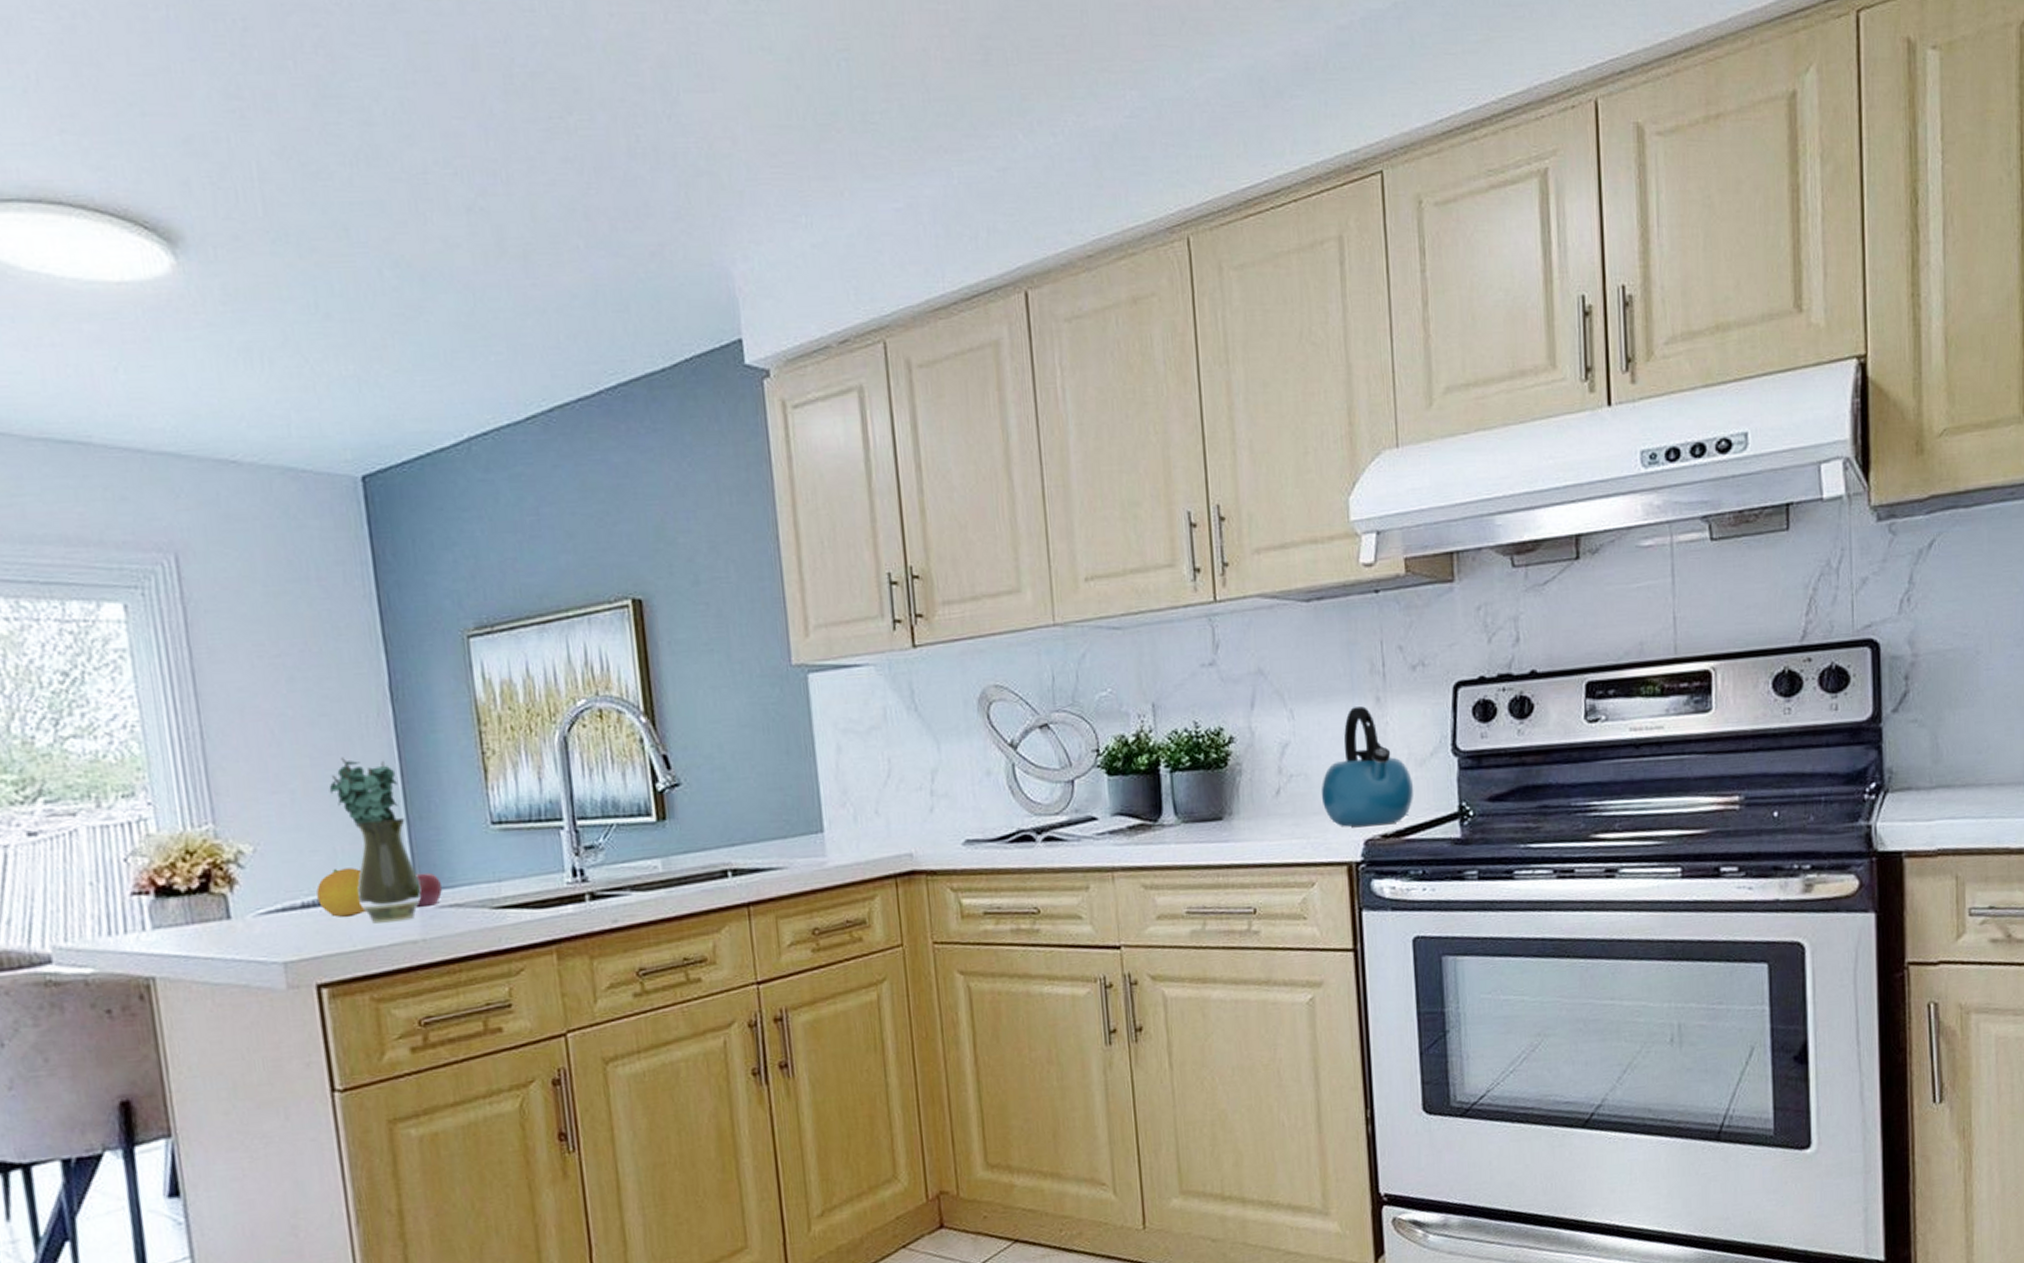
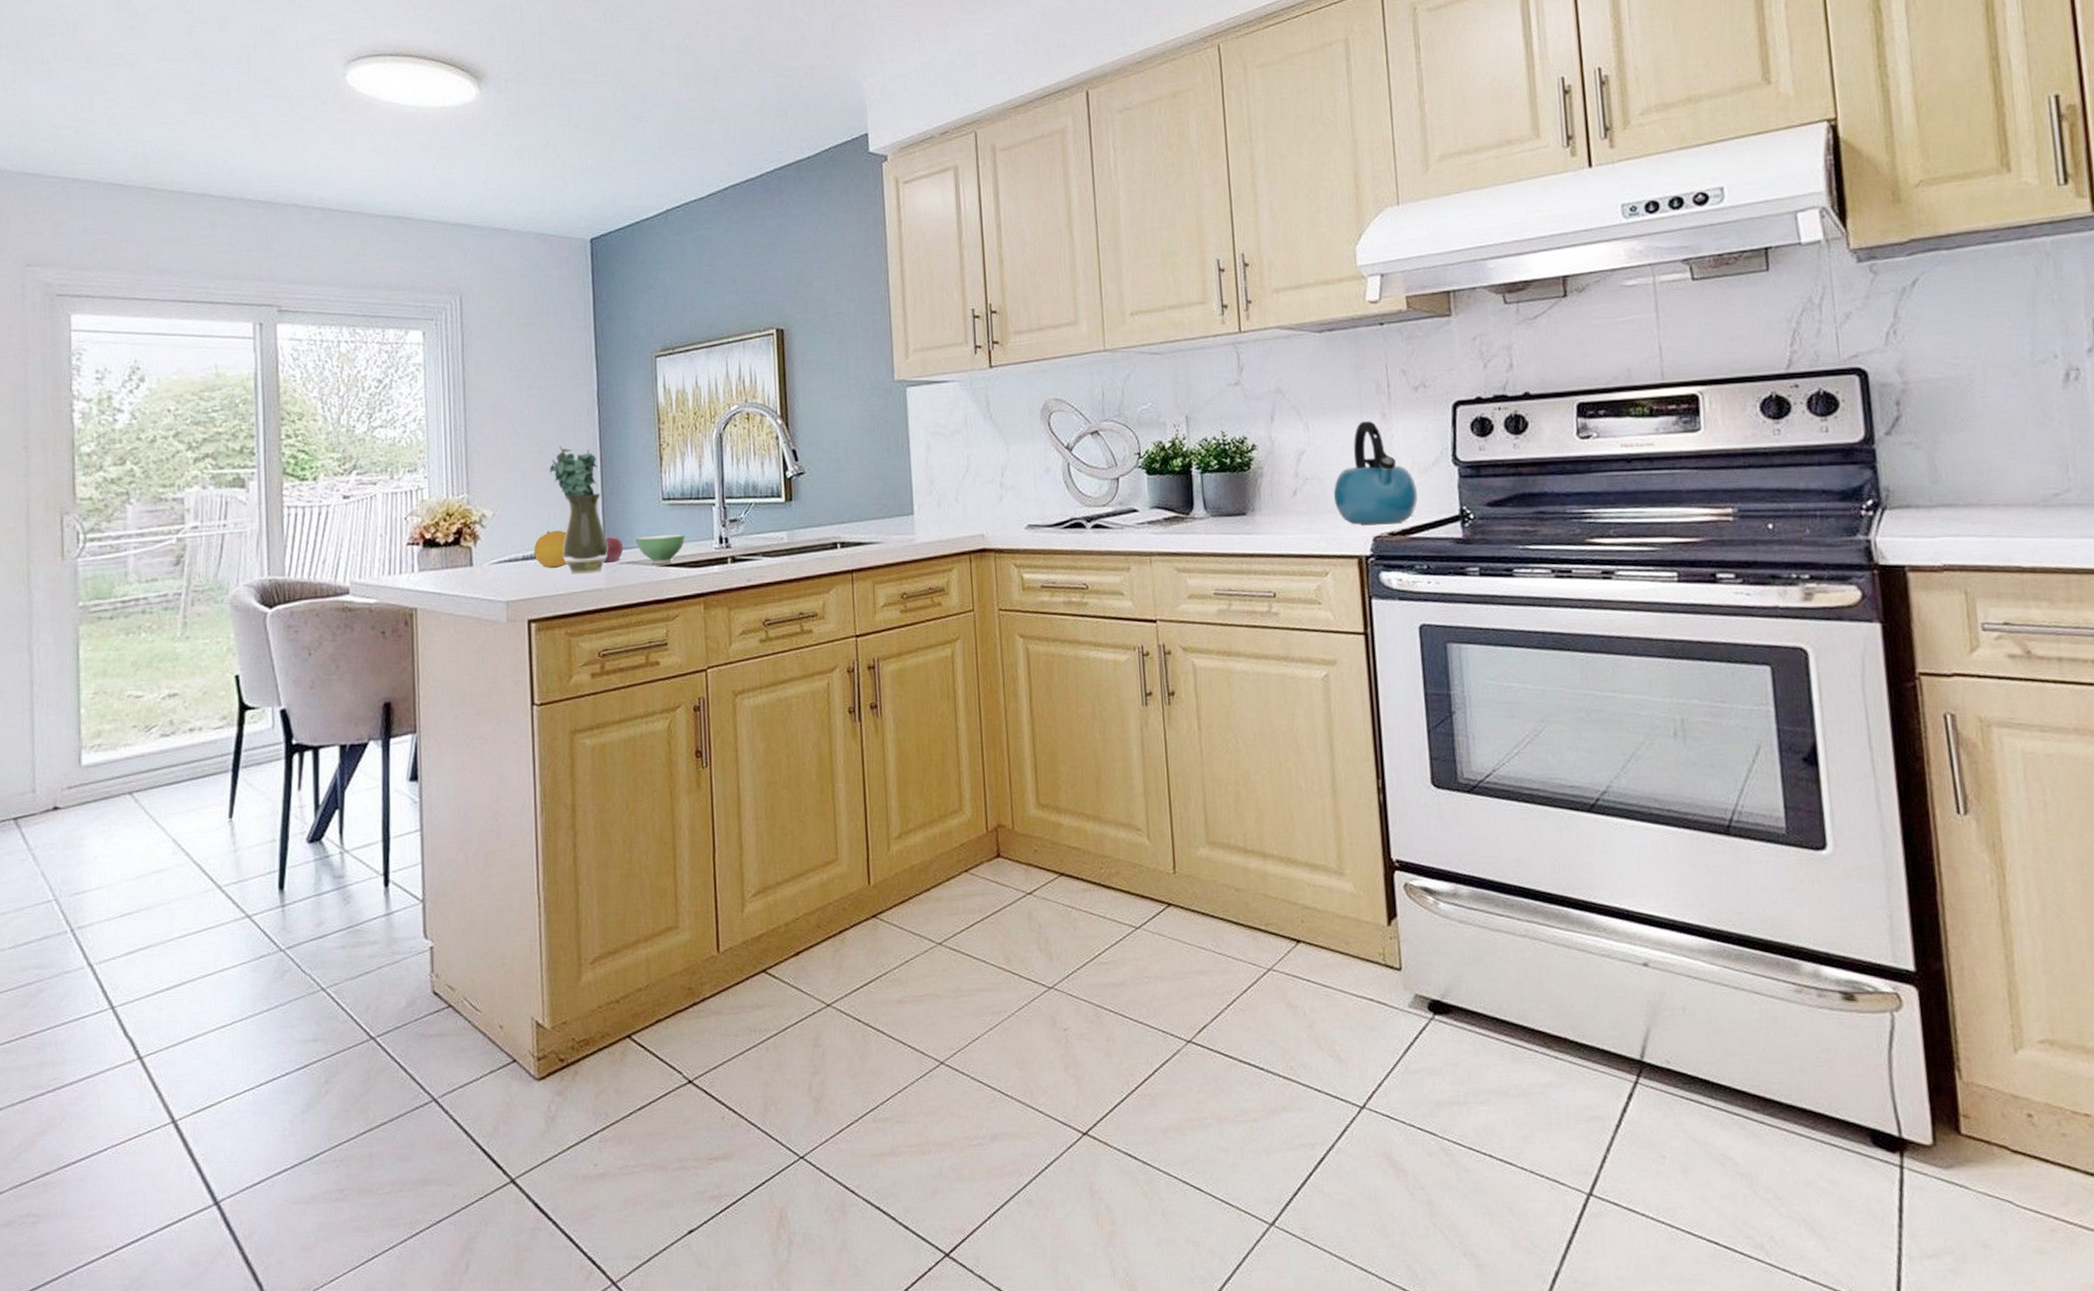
bowl: none [456,866,527,907] -> present [634,533,686,565]

